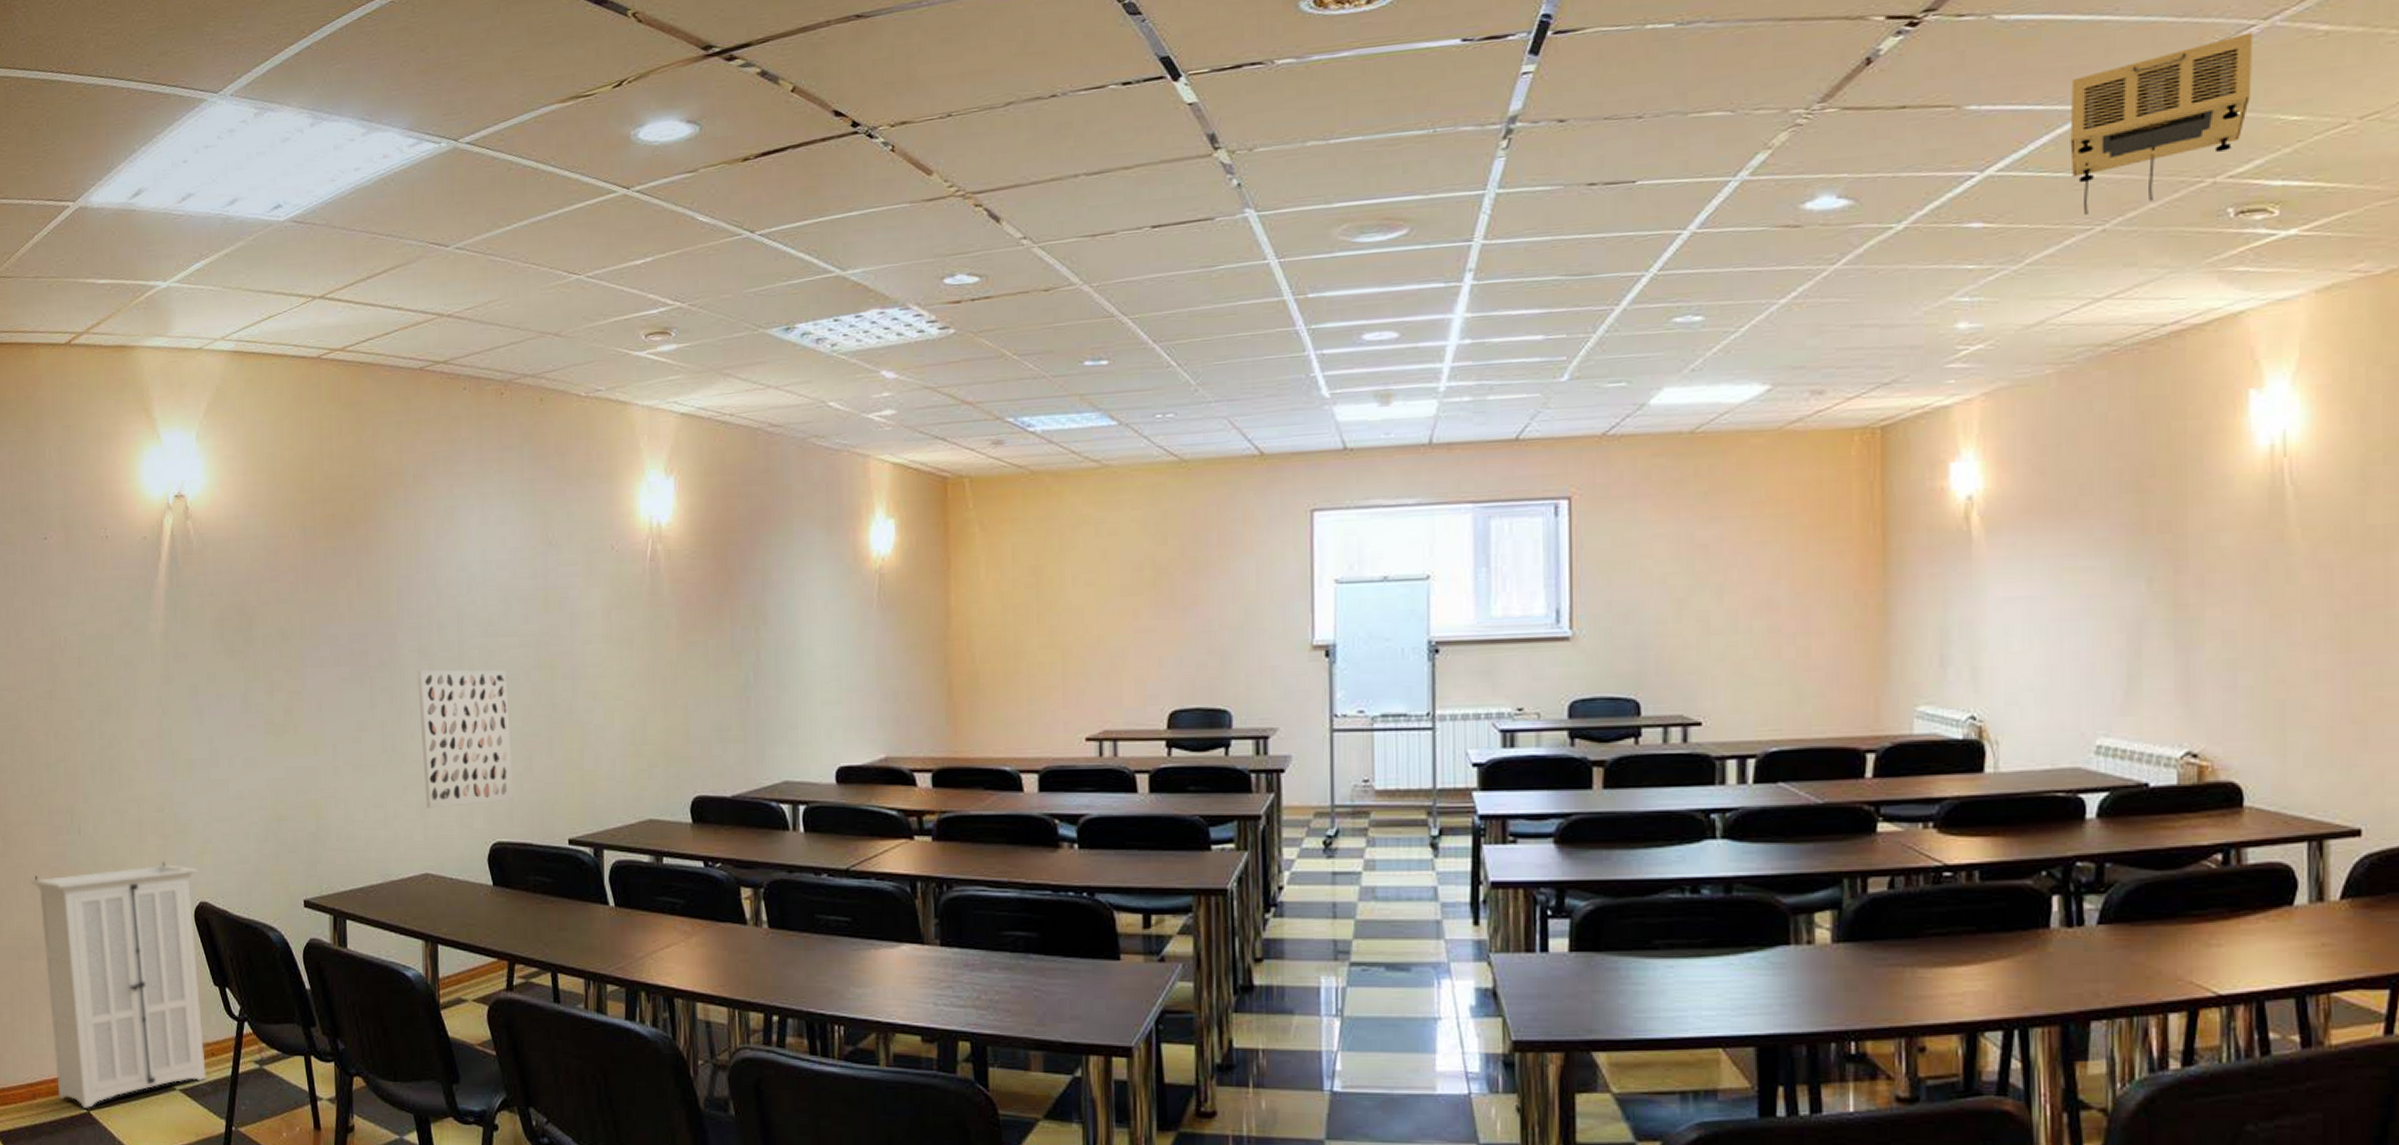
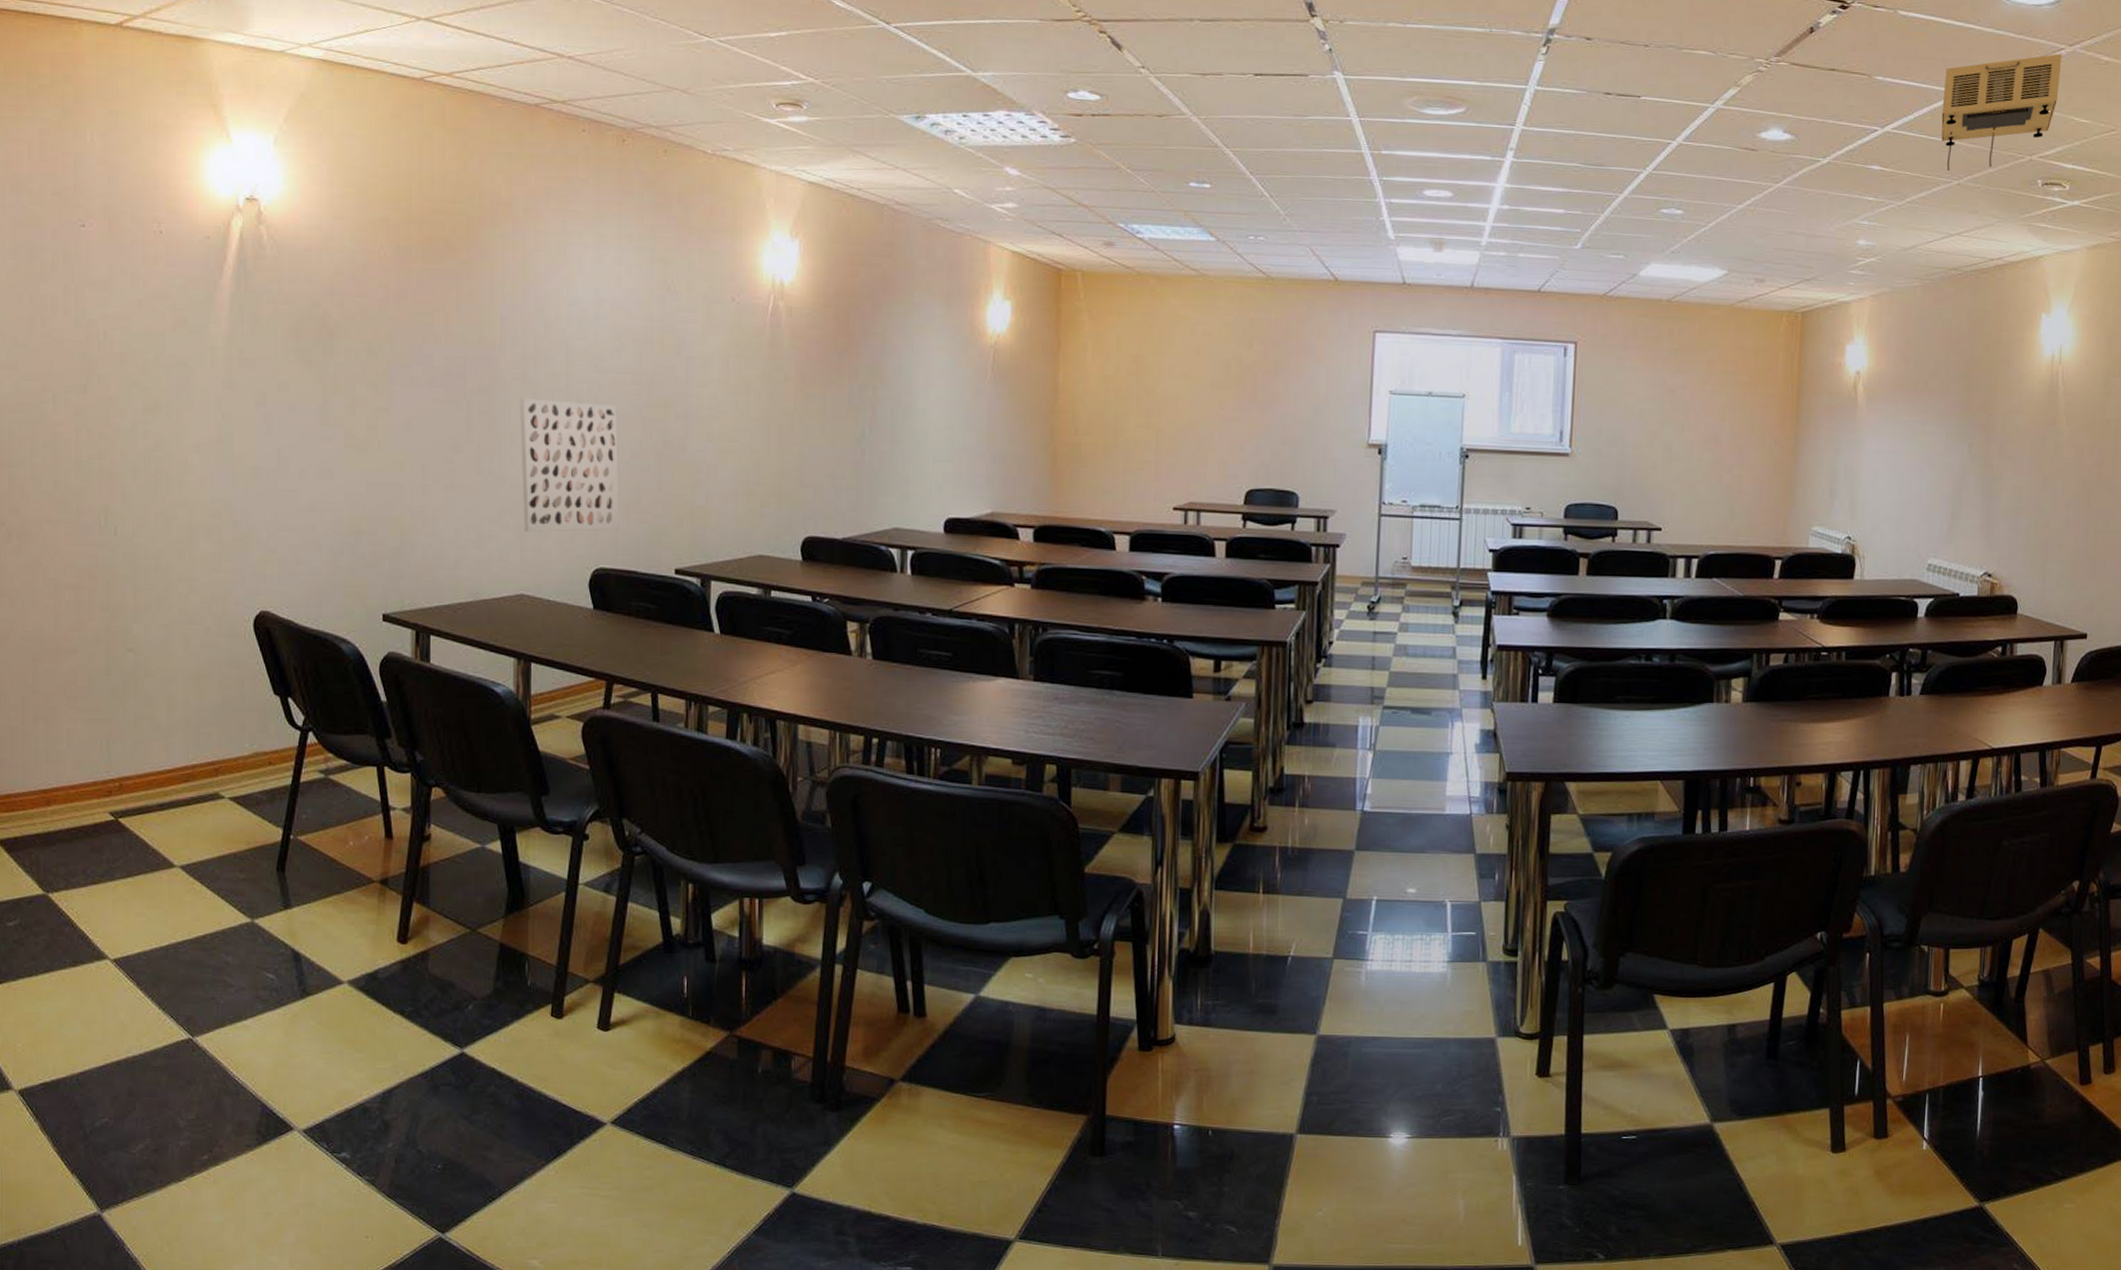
storage cabinet: present [30,862,207,1108] -> none [51,569,263,816]

